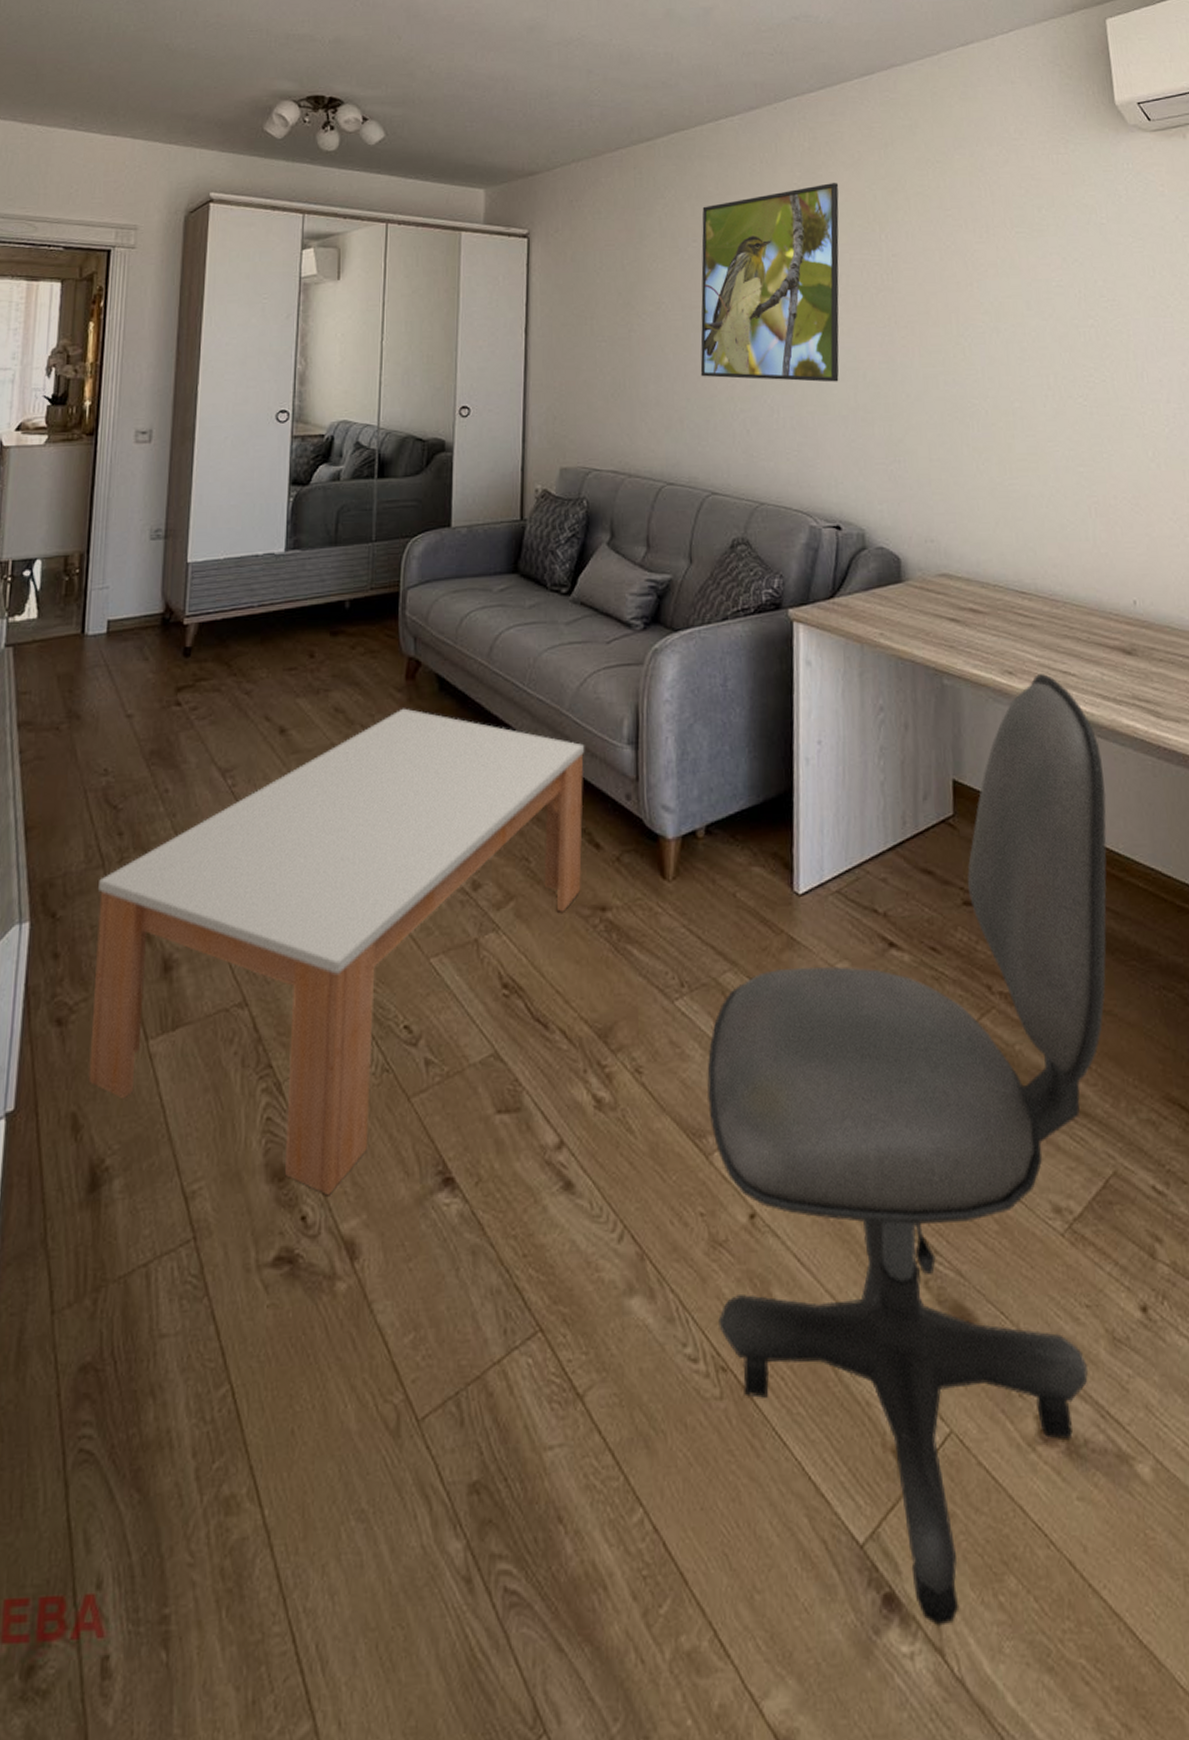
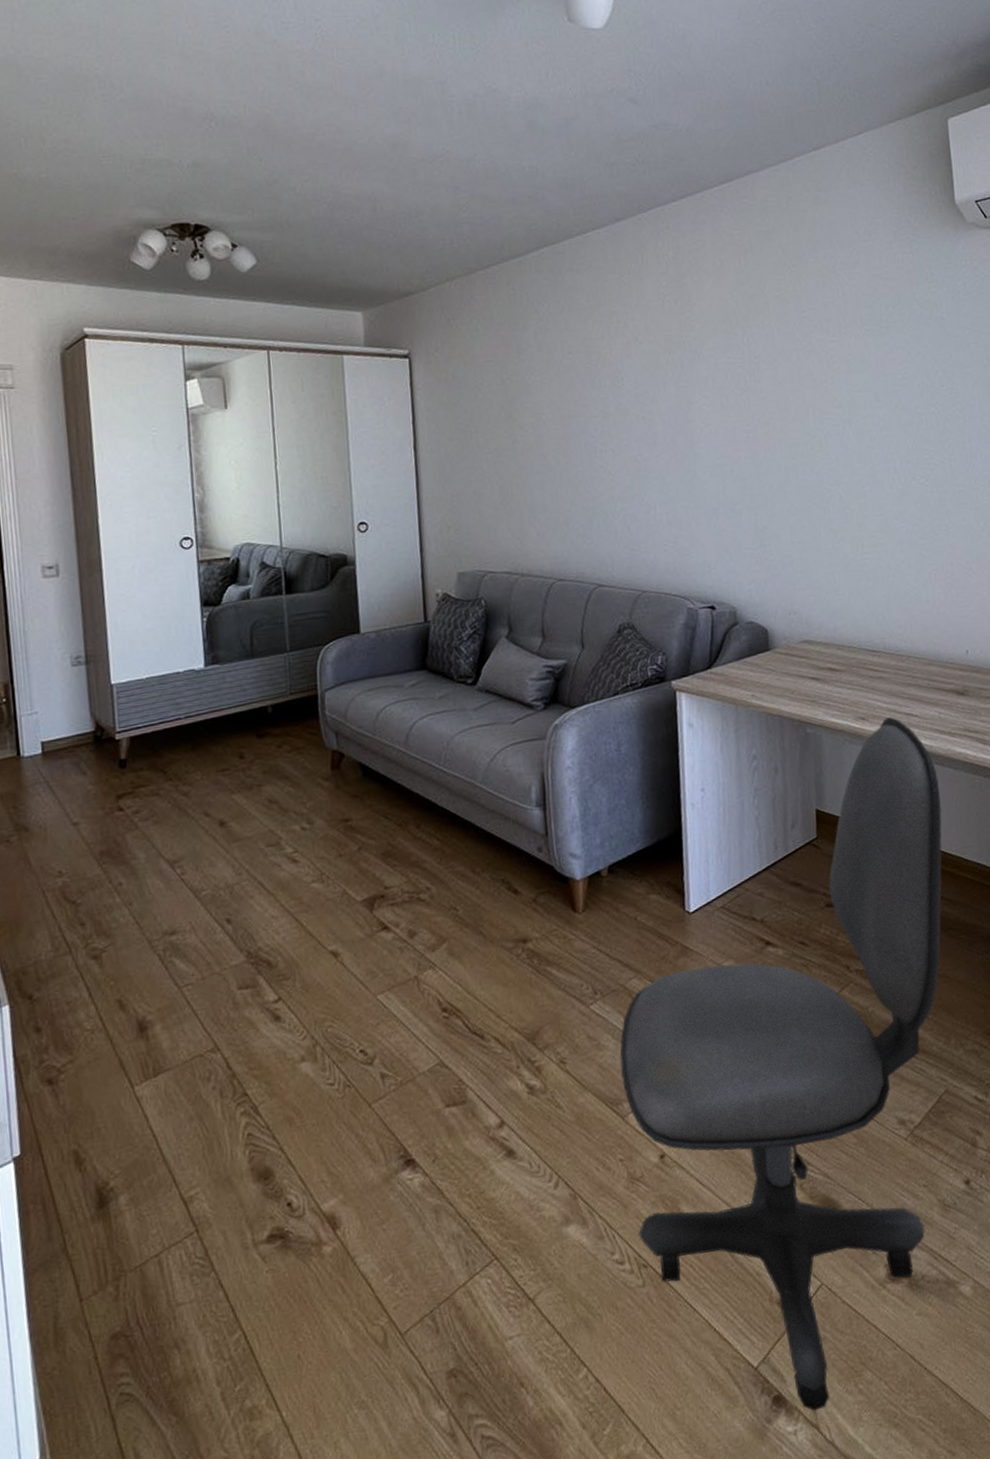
coffee table: present [88,708,585,1196] -> none [68,794,504,1186]
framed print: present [700,183,839,382] -> none [575,290,709,481]

